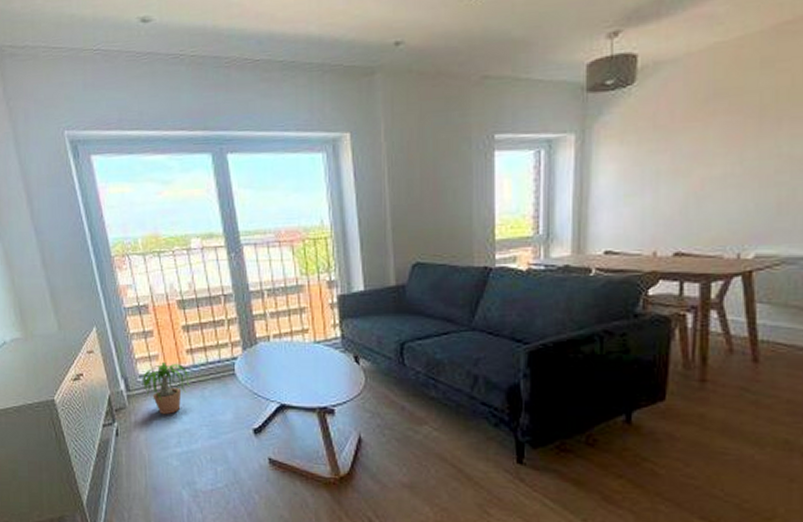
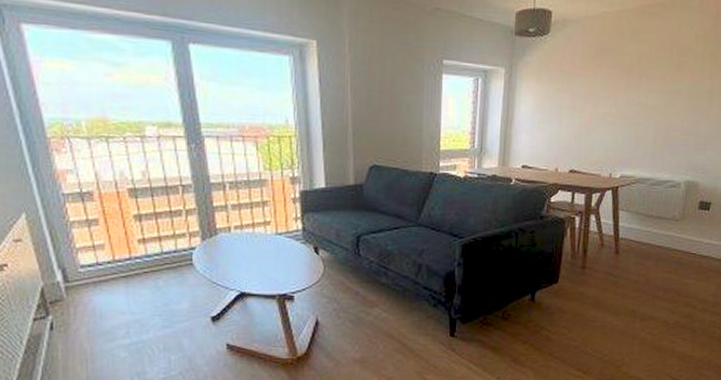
potted plant: present [141,361,194,415] -> none [82,251,146,306]

